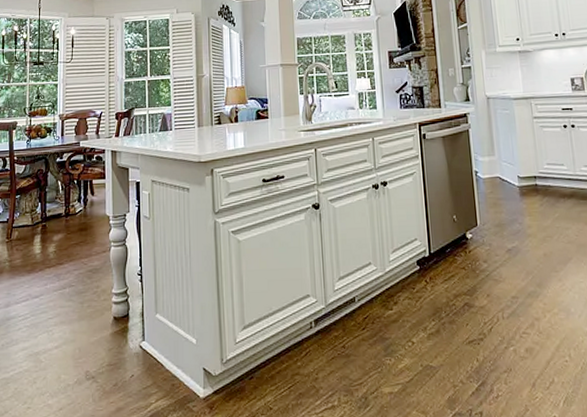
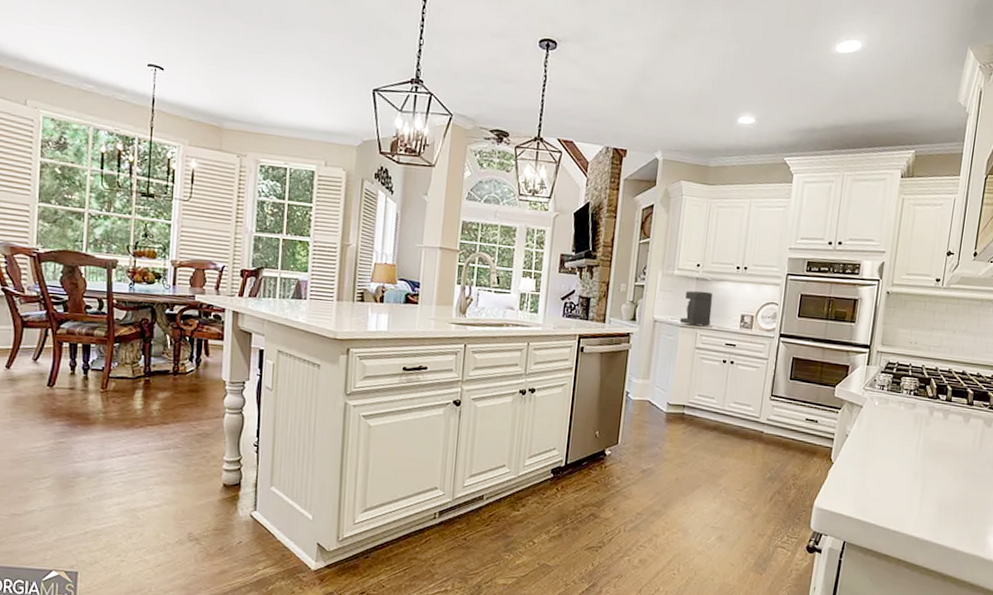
coffee maker: none [511,62,542,97] -> present [679,290,713,327]

